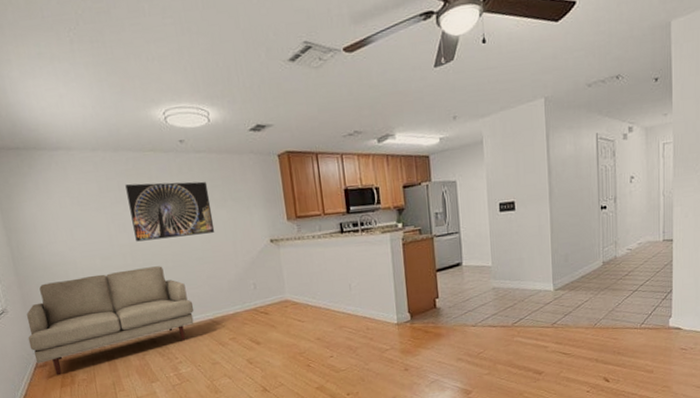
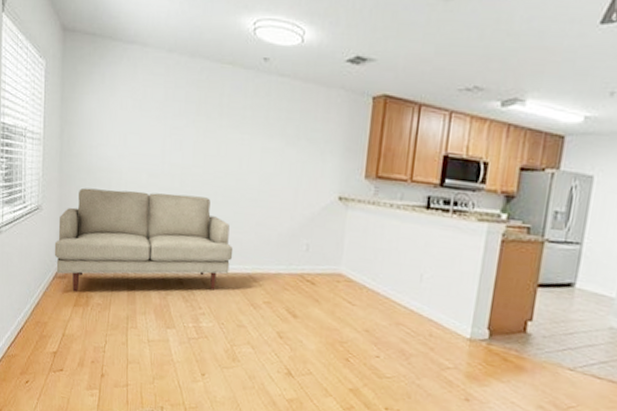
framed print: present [125,181,215,242] -> none [189,97,283,173]

